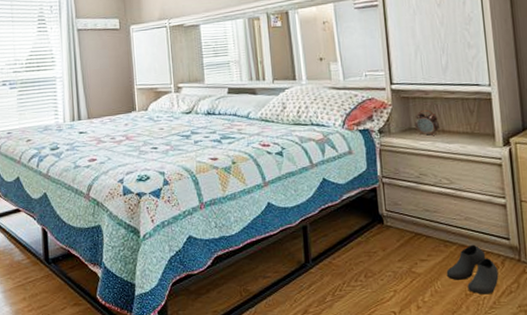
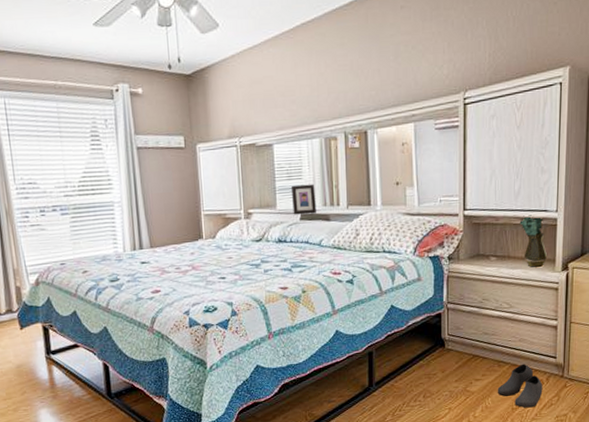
picture frame: none [217,60,243,89] -> present [290,184,316,215]
alarm clock: present [415,110,439,137] -> none [483,236,505,262]
vase: none [451,89,485,142] -> present [519,215,547,267]

